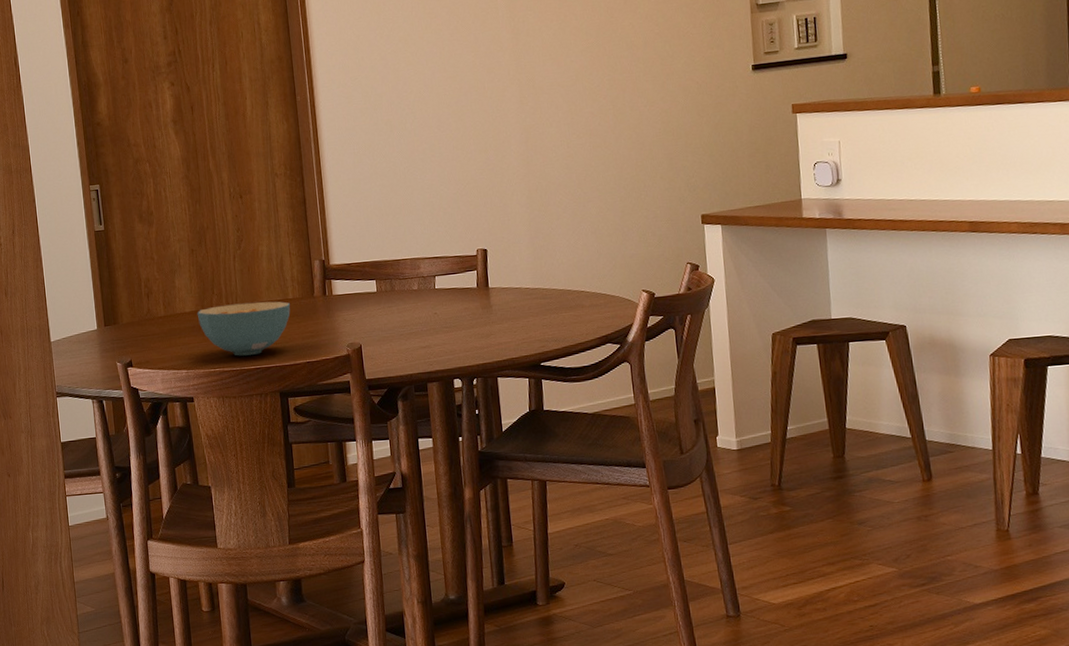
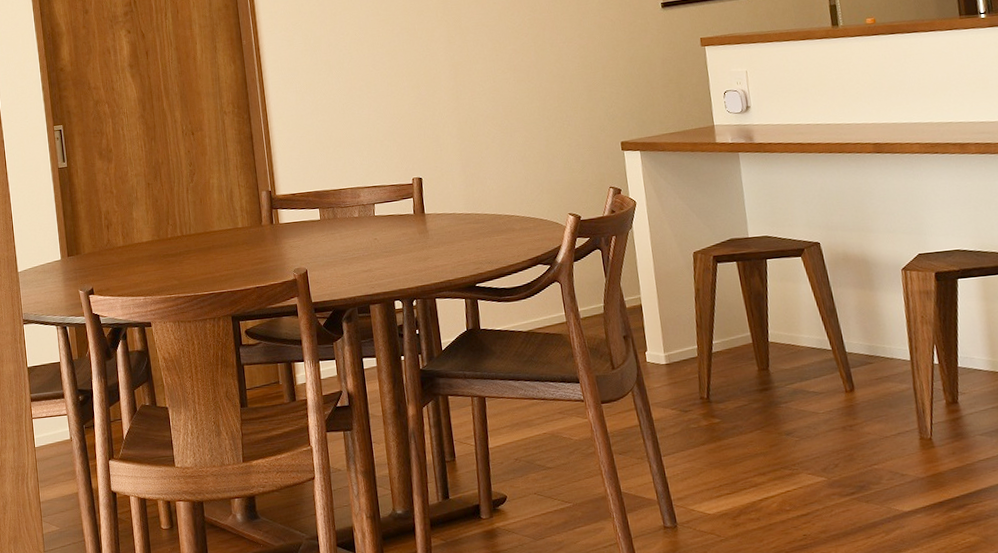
cereal bowl: present [197,301,291,356] -> none [153,230,241,283]

